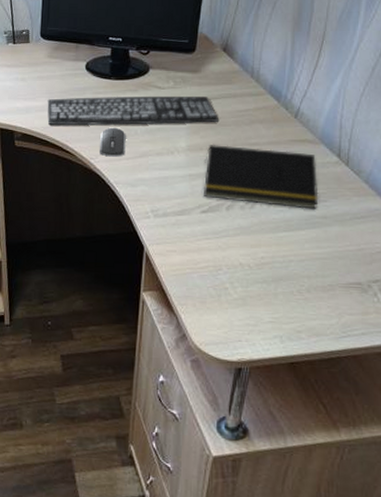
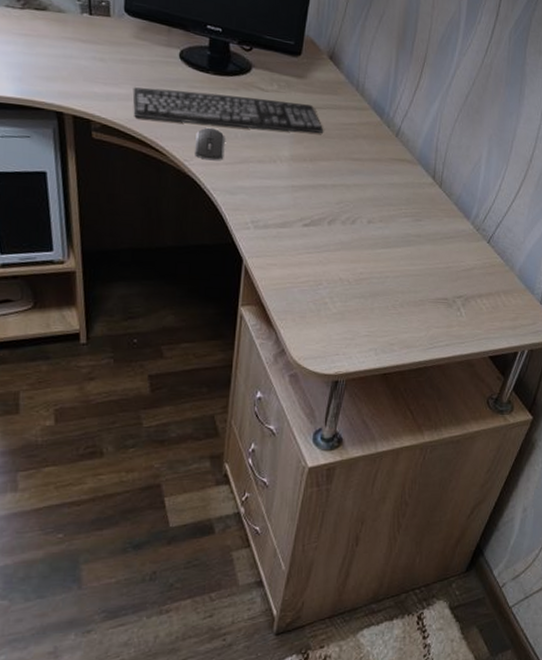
notepad: present [204,144,319,209] -> none [306,155,415,228]

